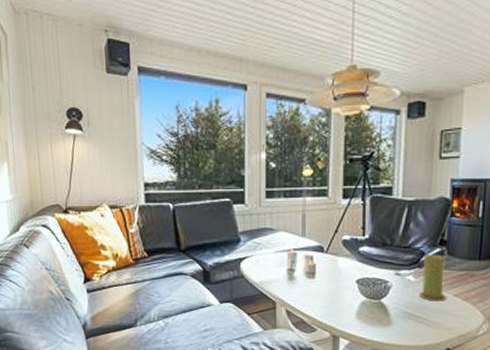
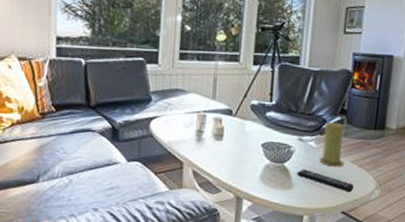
remote control: none [396,305,459,328] -> present [297,169,354,193]

